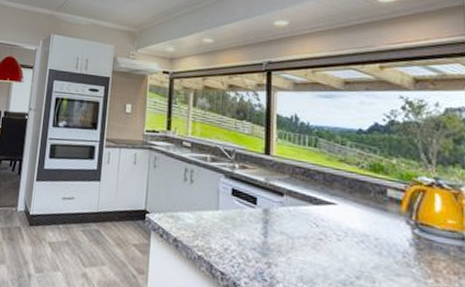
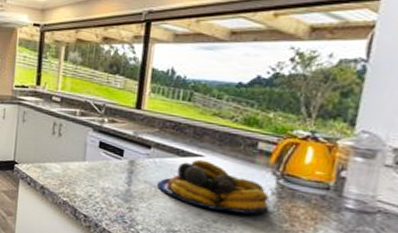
fruit bowl: none [293,207,409,269] -> present [156,159,268,215]

